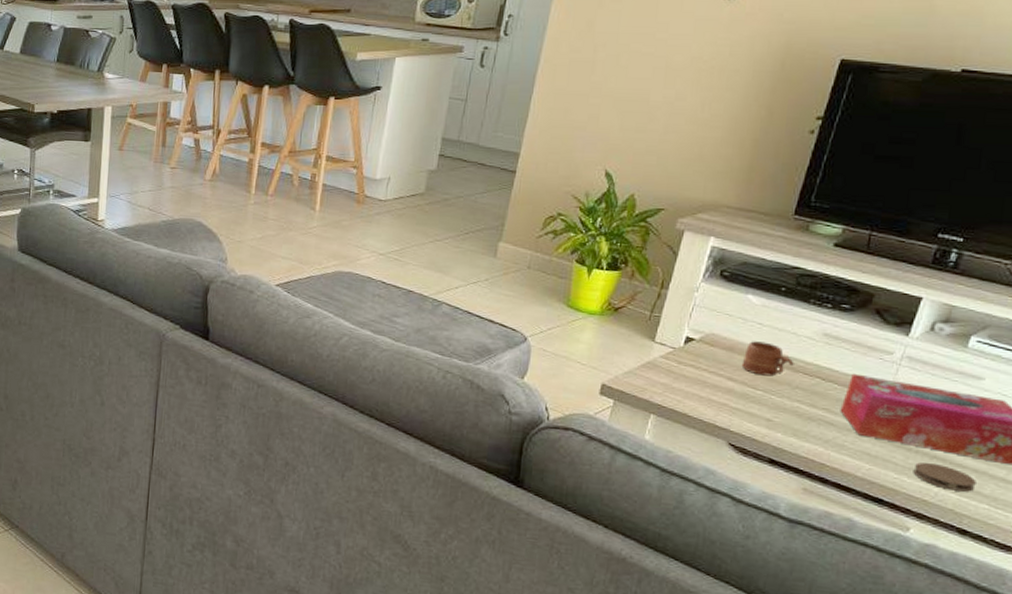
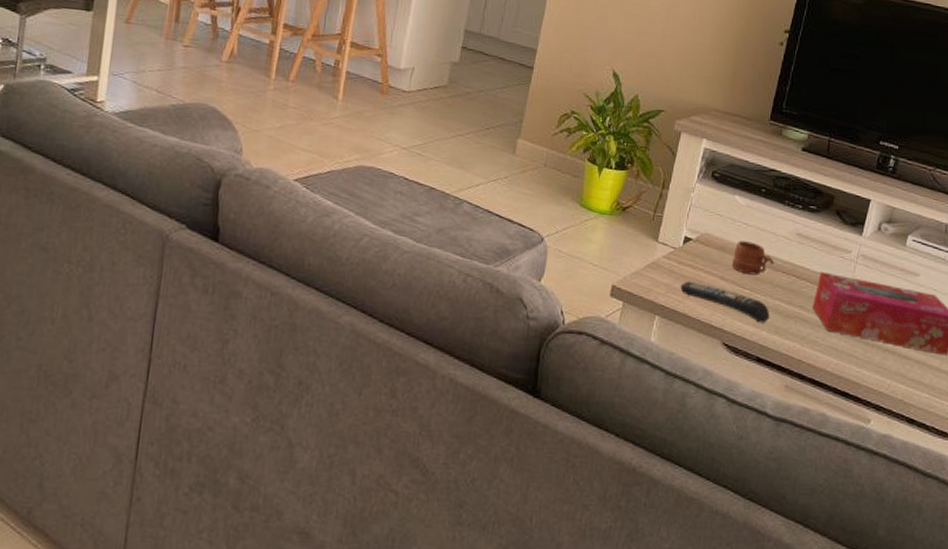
remote control: none [680,381,787,425] -> present [680,281,770,323]
coaster: present [913,462,976,492] -> none [871,355,918,382]

